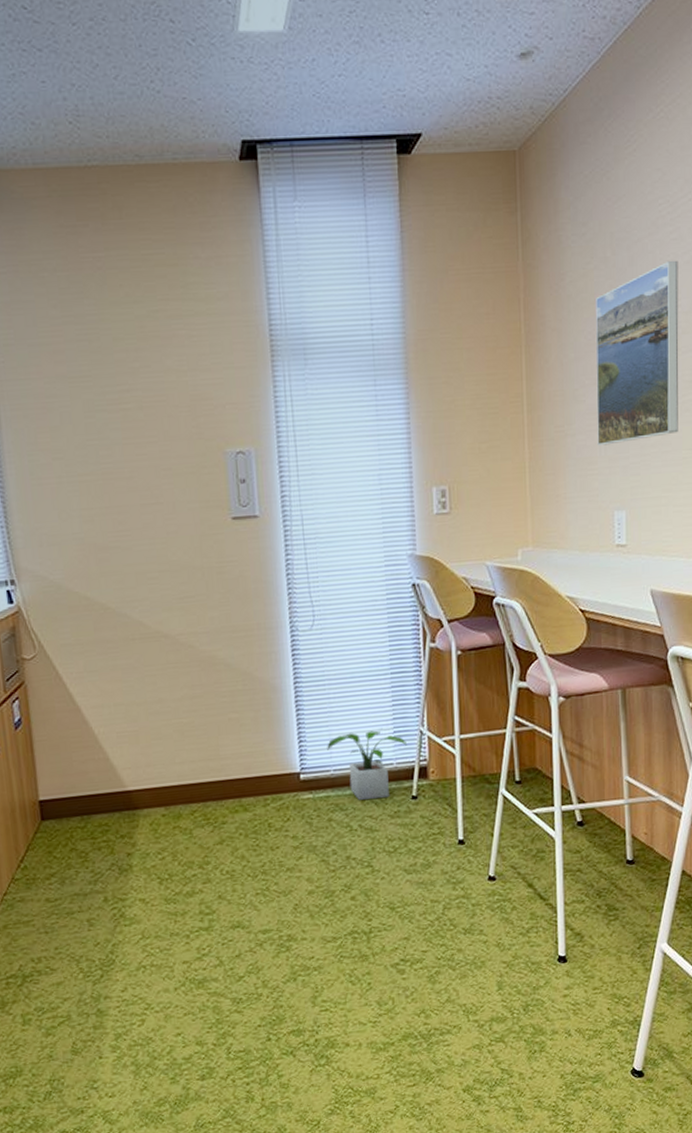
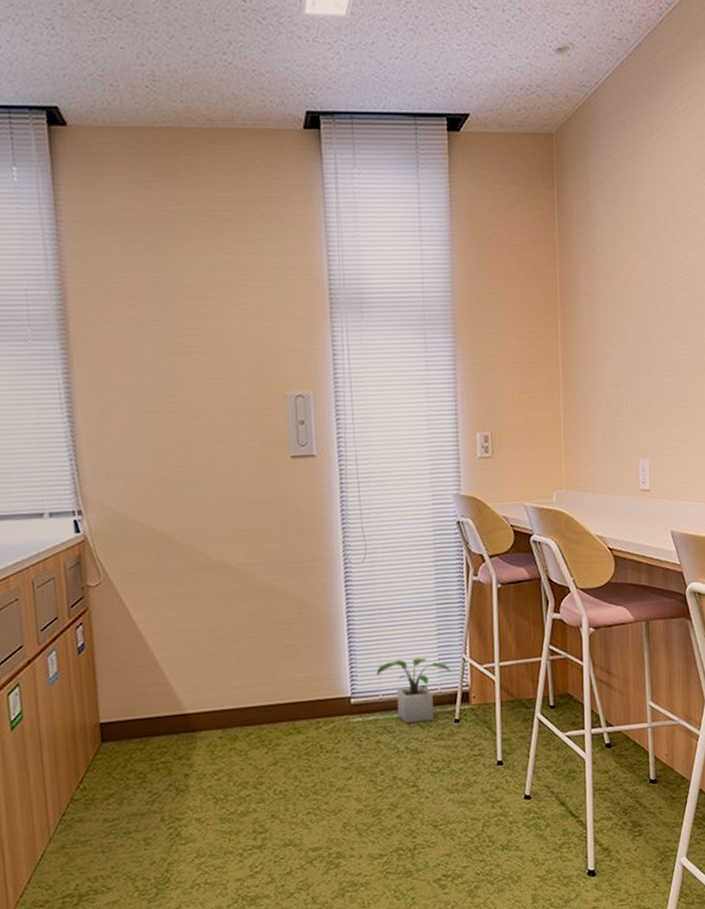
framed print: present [595,260,679,446] -> none [622,236,696,400]

